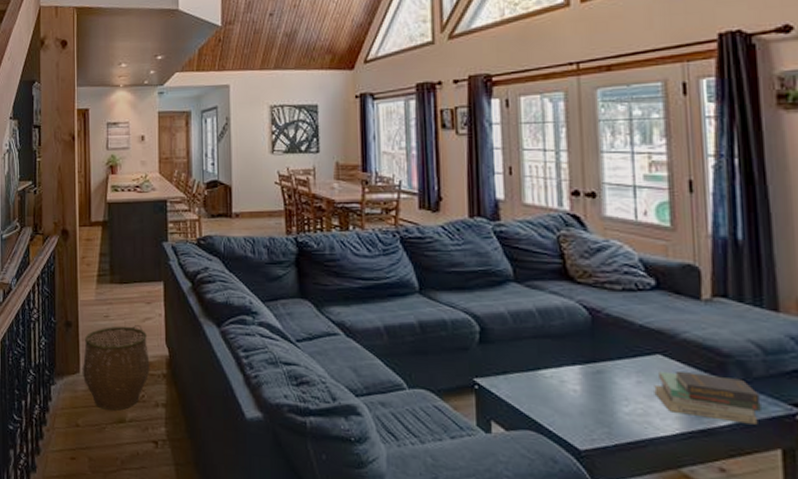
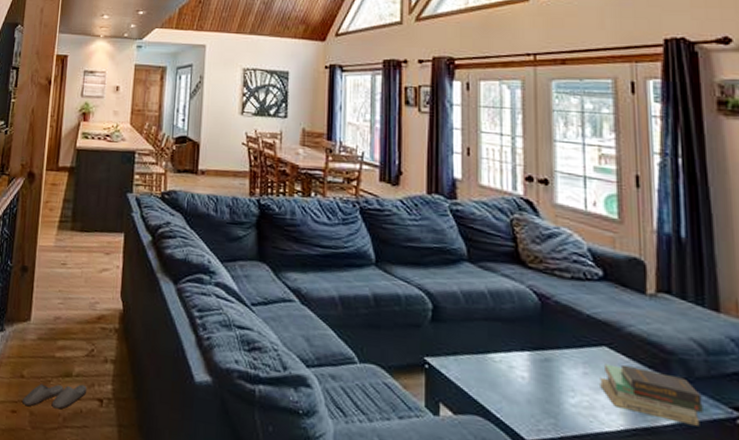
slippers: none [79,428,141,453] -> present [21,383,86,409]
basket: present [82,325,150,411] -> none [33,275,103,364]

